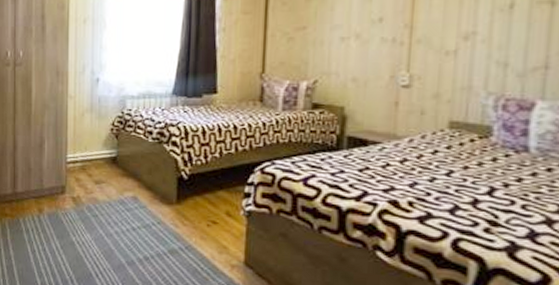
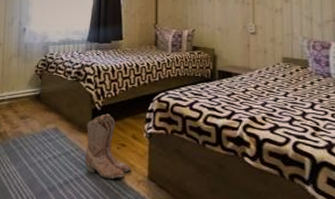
boots: none [168,184,224,260] -> present [85,113,131,179]

